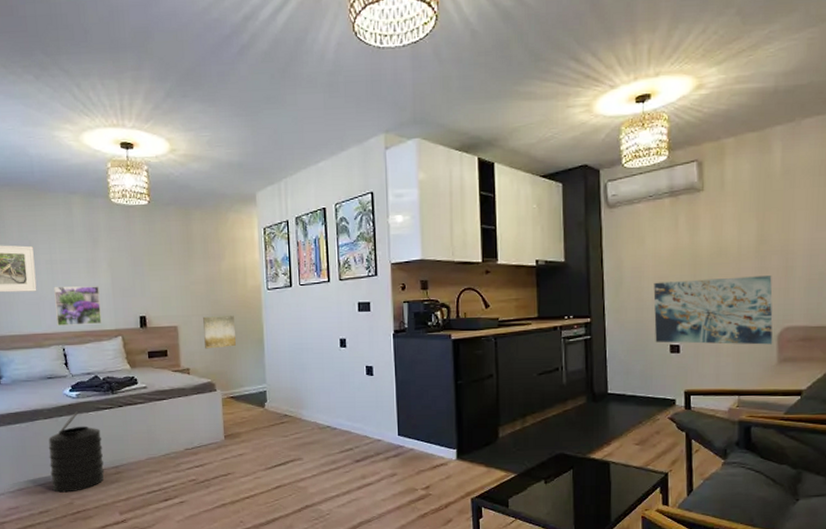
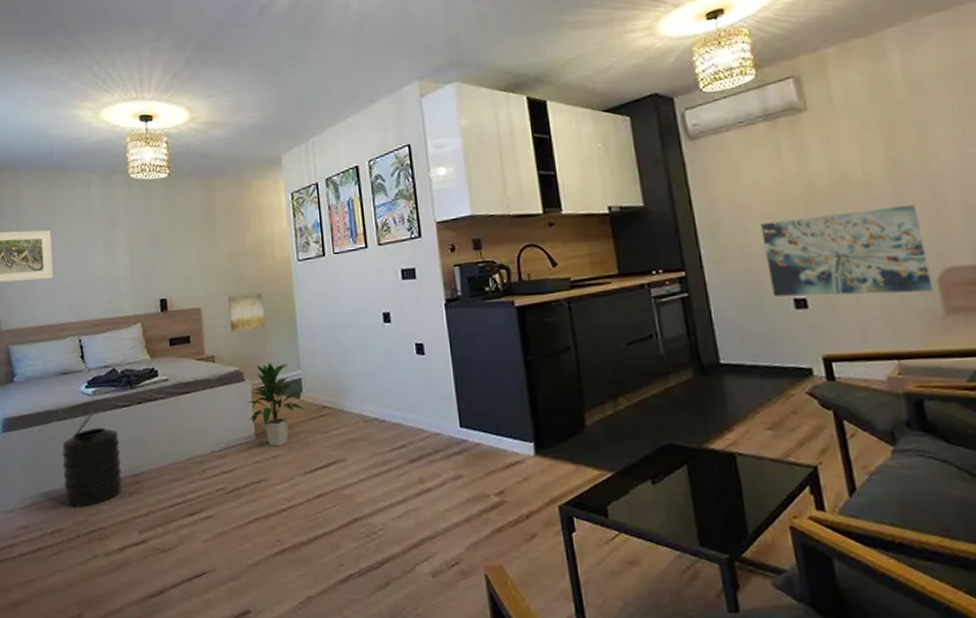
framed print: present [54,286,102,326] -> none [71,268,120,315]
indoor plant: none [218,377,269,447] -> present [247,363,305,447]

